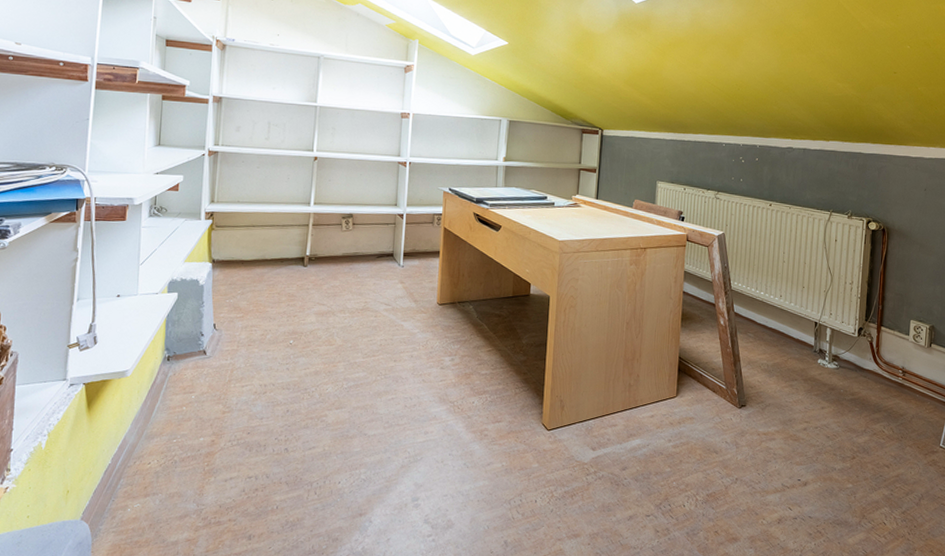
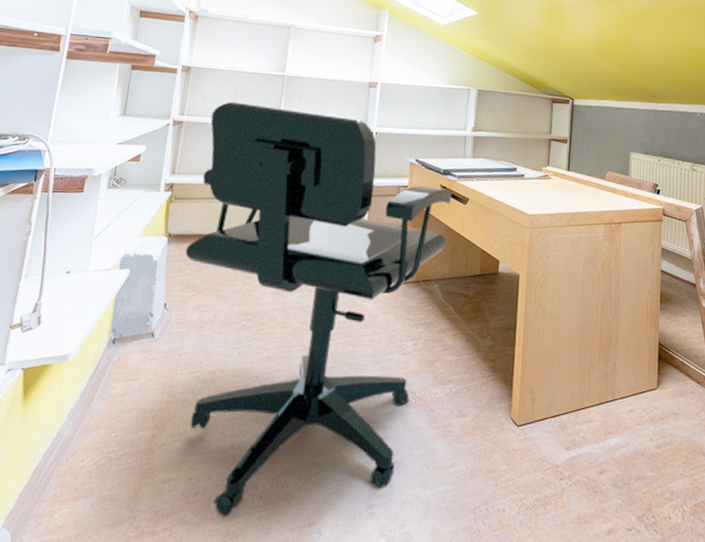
office chair: none [230,132,485,509] -> present [185,101,452,517]

